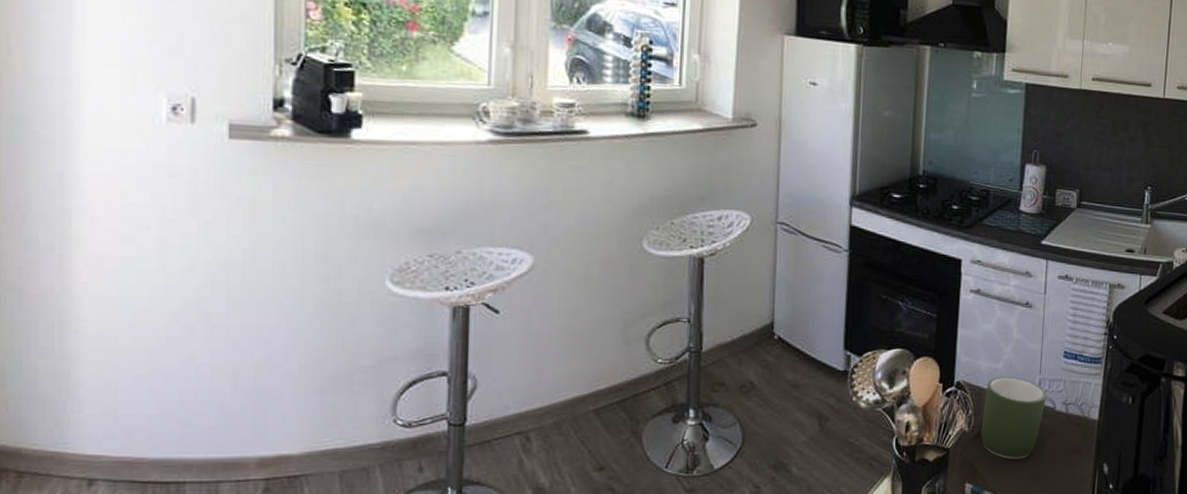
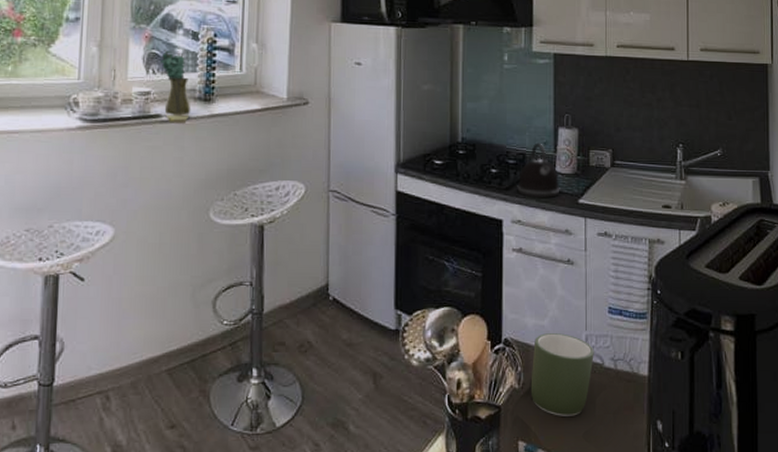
vase: none [585,55,623,142] -> present [159,49,191,124]
kettle: none [978,179,1023,239] -> present [517,142,560,199]

